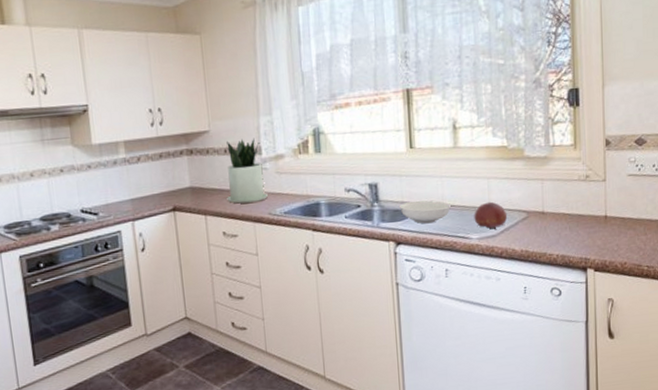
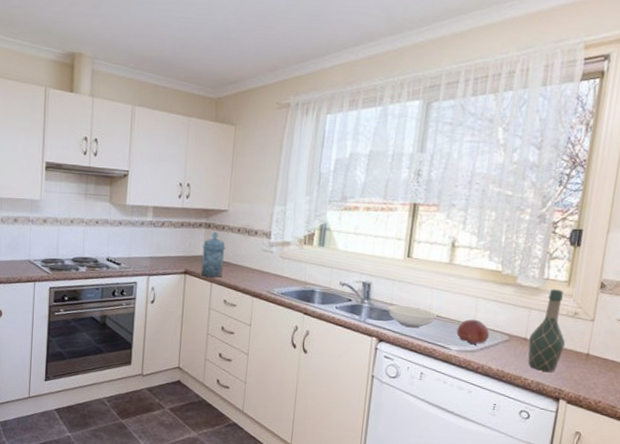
canister: none [188,158,217,210] -> present [201,232,226,278]
planter: present [227,138,268,204] -> none [232,222,270,280]
wine bottle: none [546,154,583,243] -> present [527,289,566,372]

